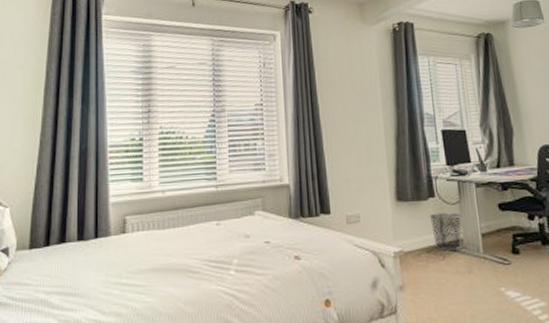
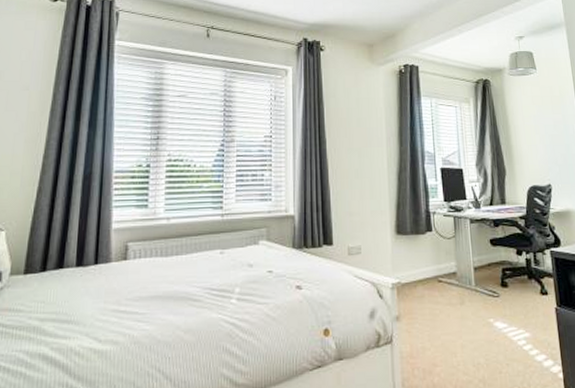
waste bin: present [430,212,462,251] -> none [427,246,456,283]

